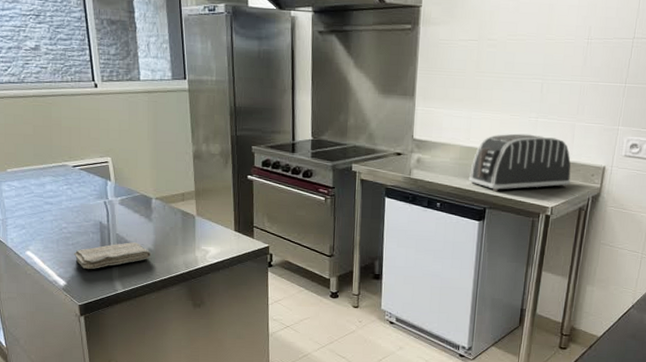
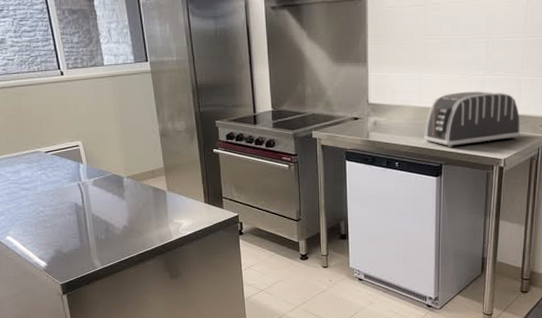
washcloth: present [74,242,152,269] -> none [52,221,127,249]

